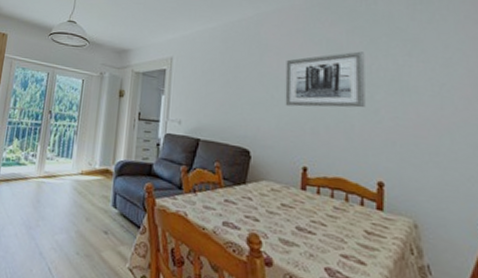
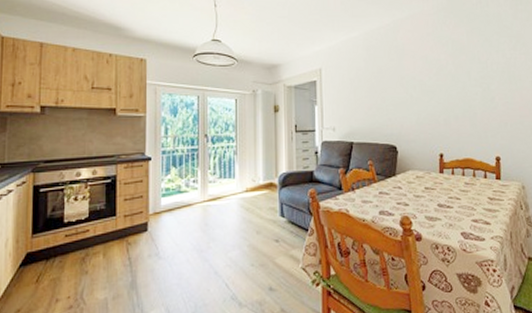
wall art: present [285,51,366,108] -> none [420,49,484,103]

